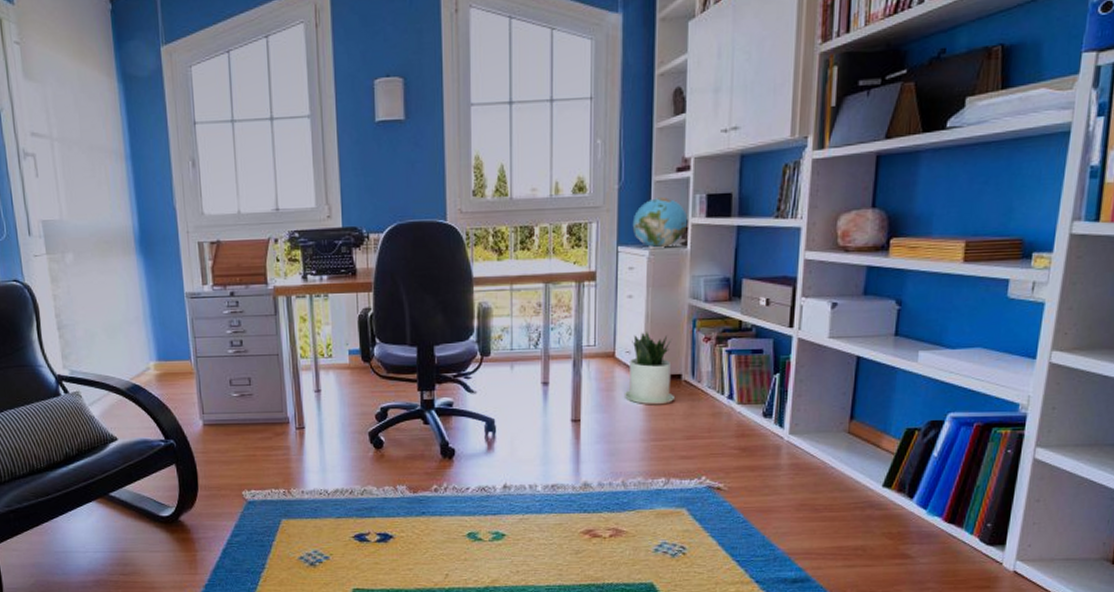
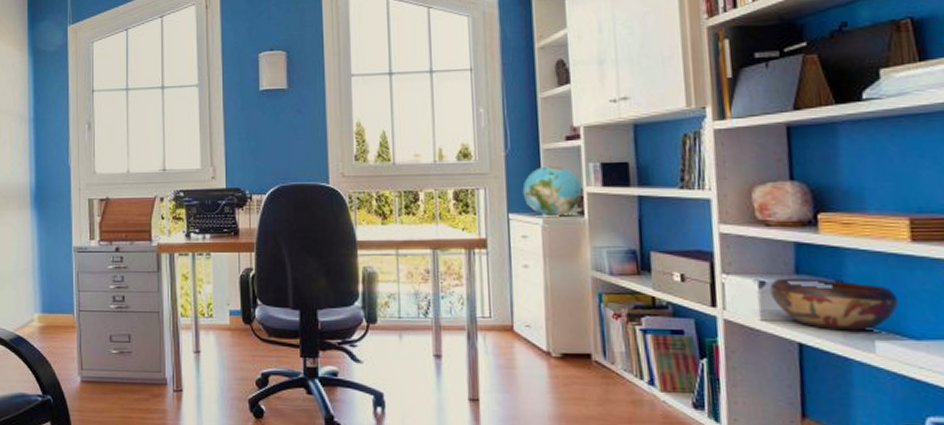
planter: present [623,332,674,405] -> none [526,305,585,388]
decorative bowl: none [840,298,944,344] -> present [769,278,899,331]

